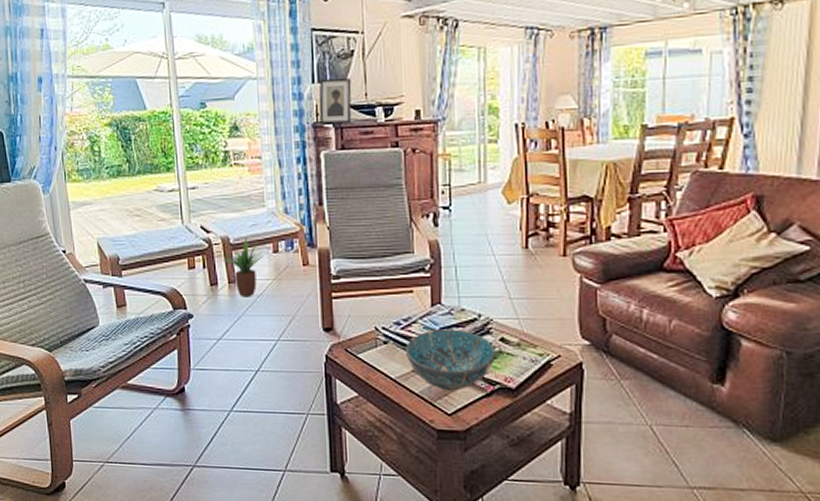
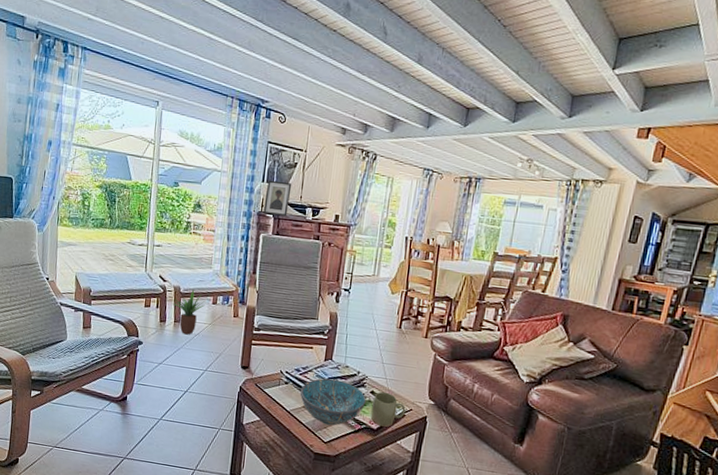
mug: none [504,336,552,383] -> present [370,391,406,427]

